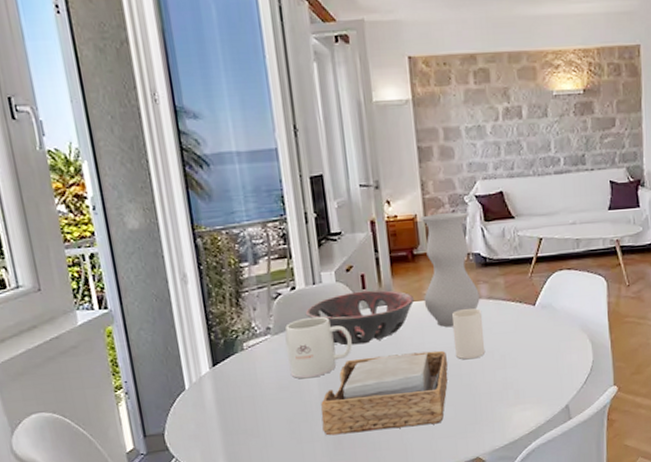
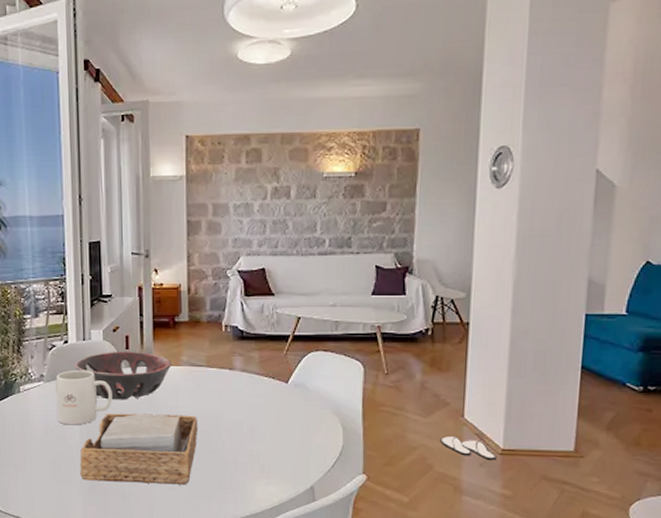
vase: present [420,212,480,327] -> none [181,285,234,395]
cup: present [452,308,486,360] -> none [205,378,235,428]

